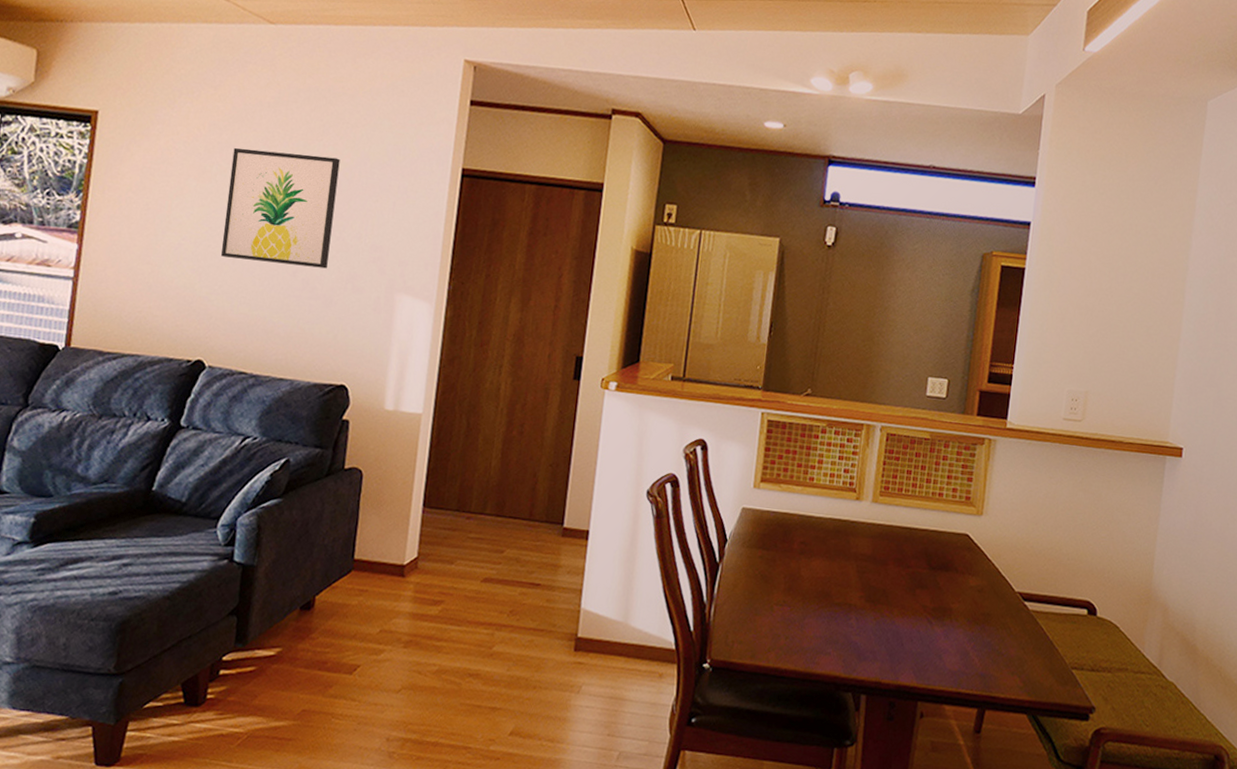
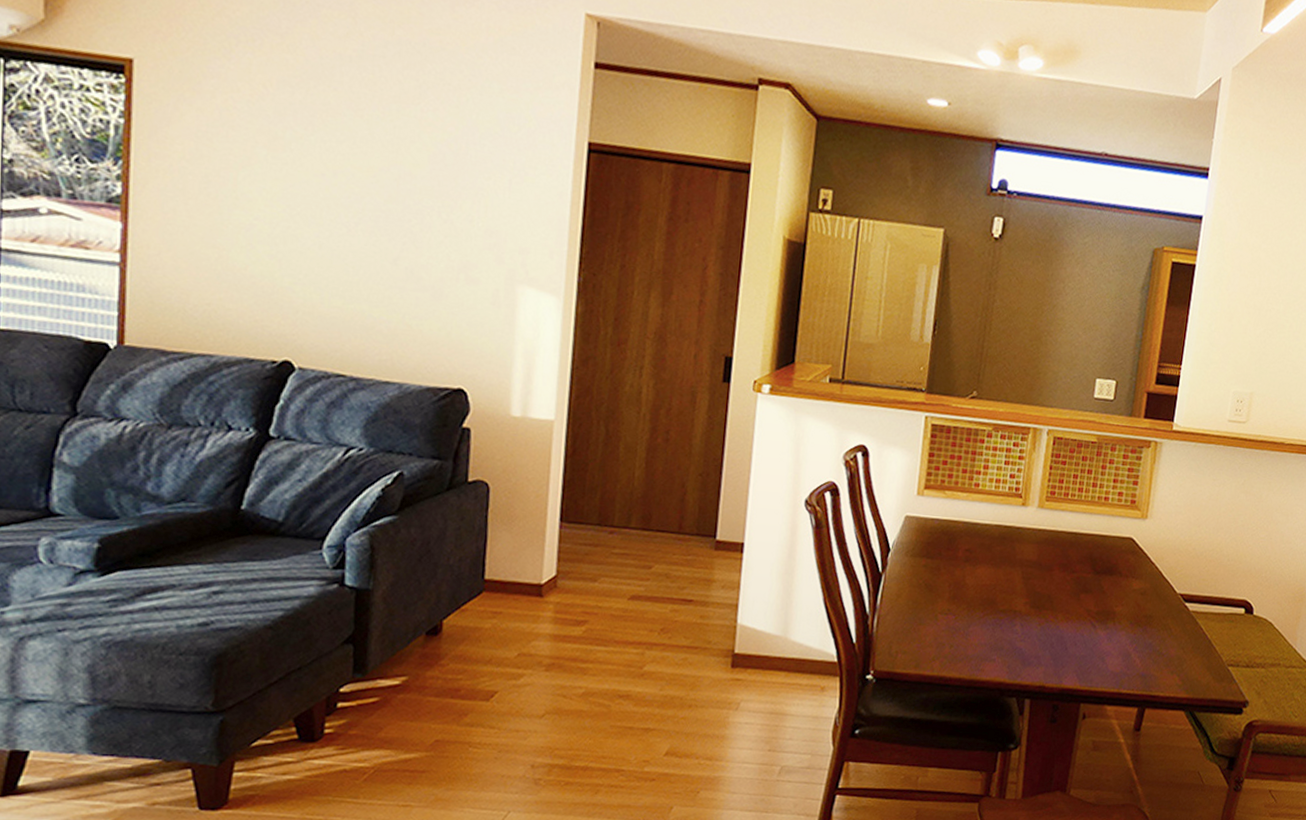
wall art: present [221,148,340,269] -> none [303,110,443,256]

